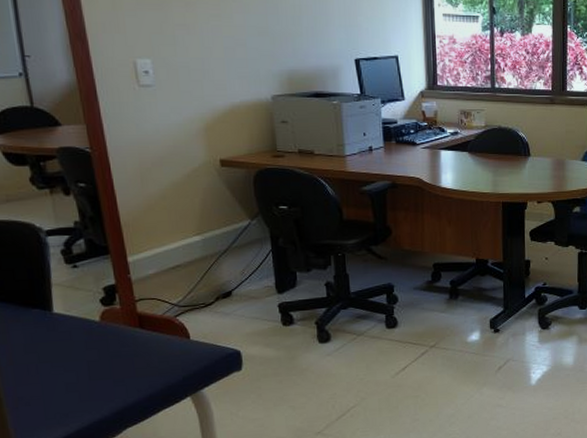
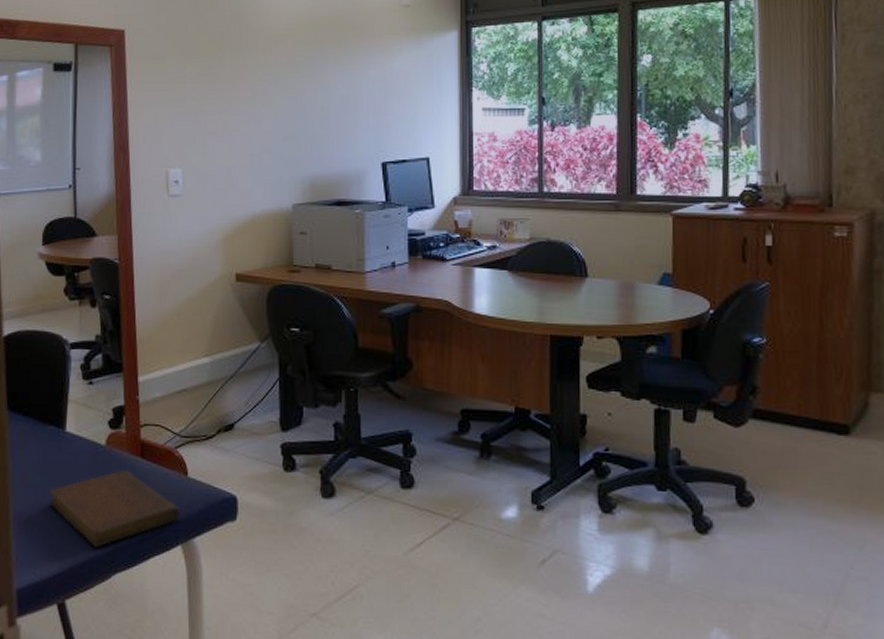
notebook: none [43,340,186,410] -> present [49,469,180,548]

